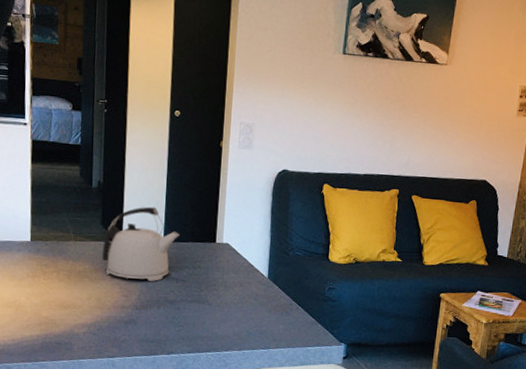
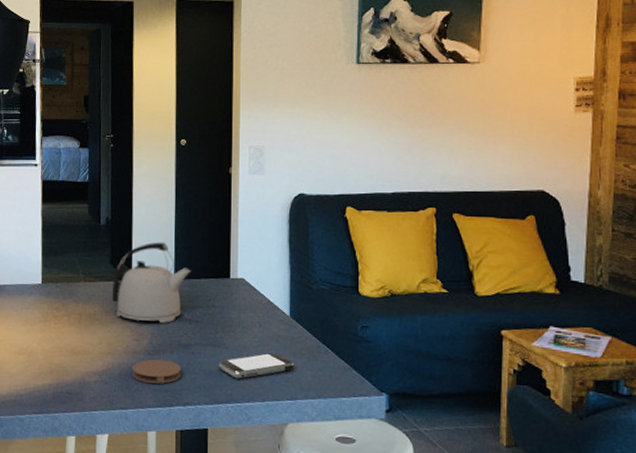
coaster: none [120,313,167,335] -> present [132,359,182,384]
smartphone: none [202,309,269,331] -> present [219,353,295,379]

